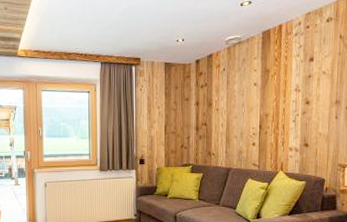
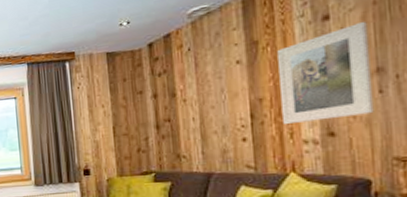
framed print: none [279,66,334,135] -> present [277,21,374,124]

